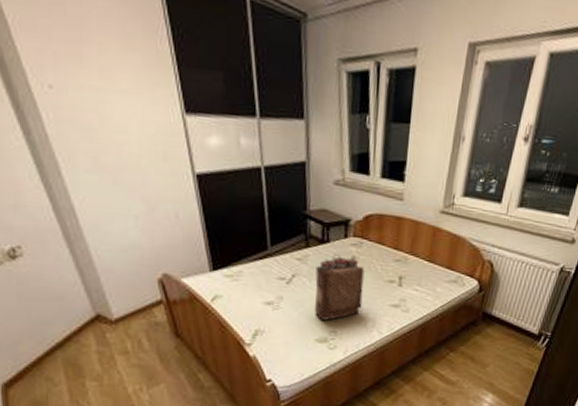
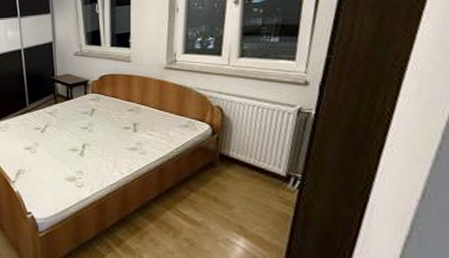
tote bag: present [315,254,365,321] -> none [63,108,103,162]

